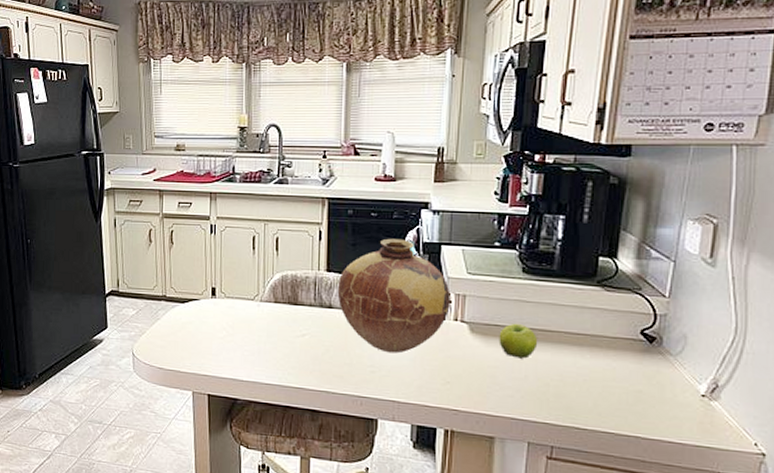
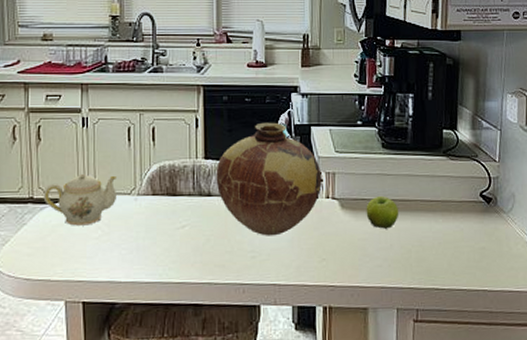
teapot: none [175,277,241,326] -> present [43,173,116,226]

